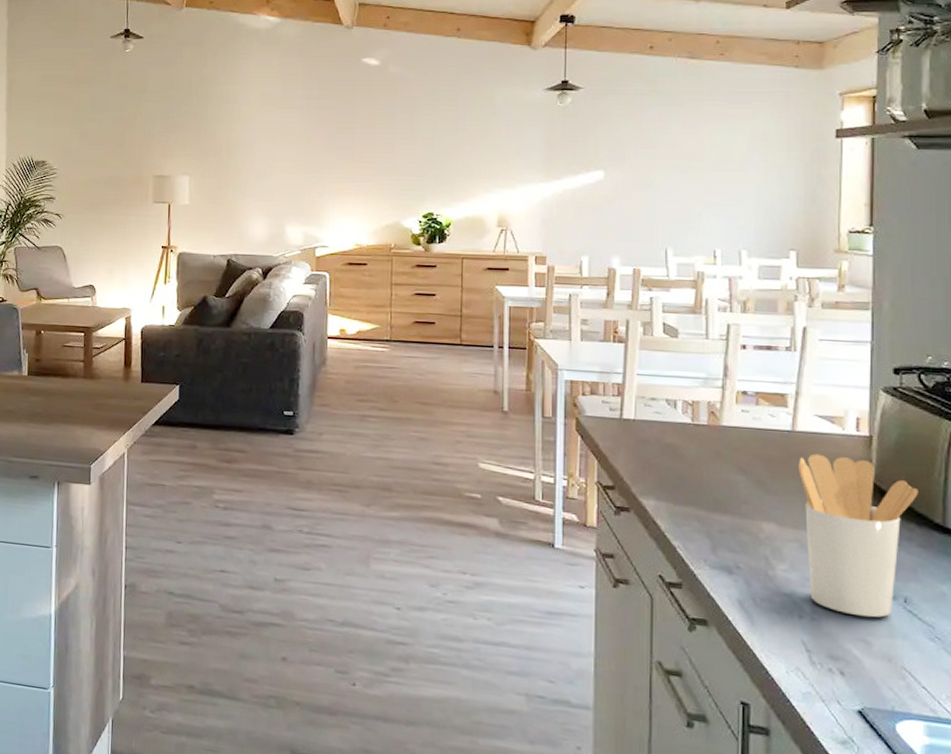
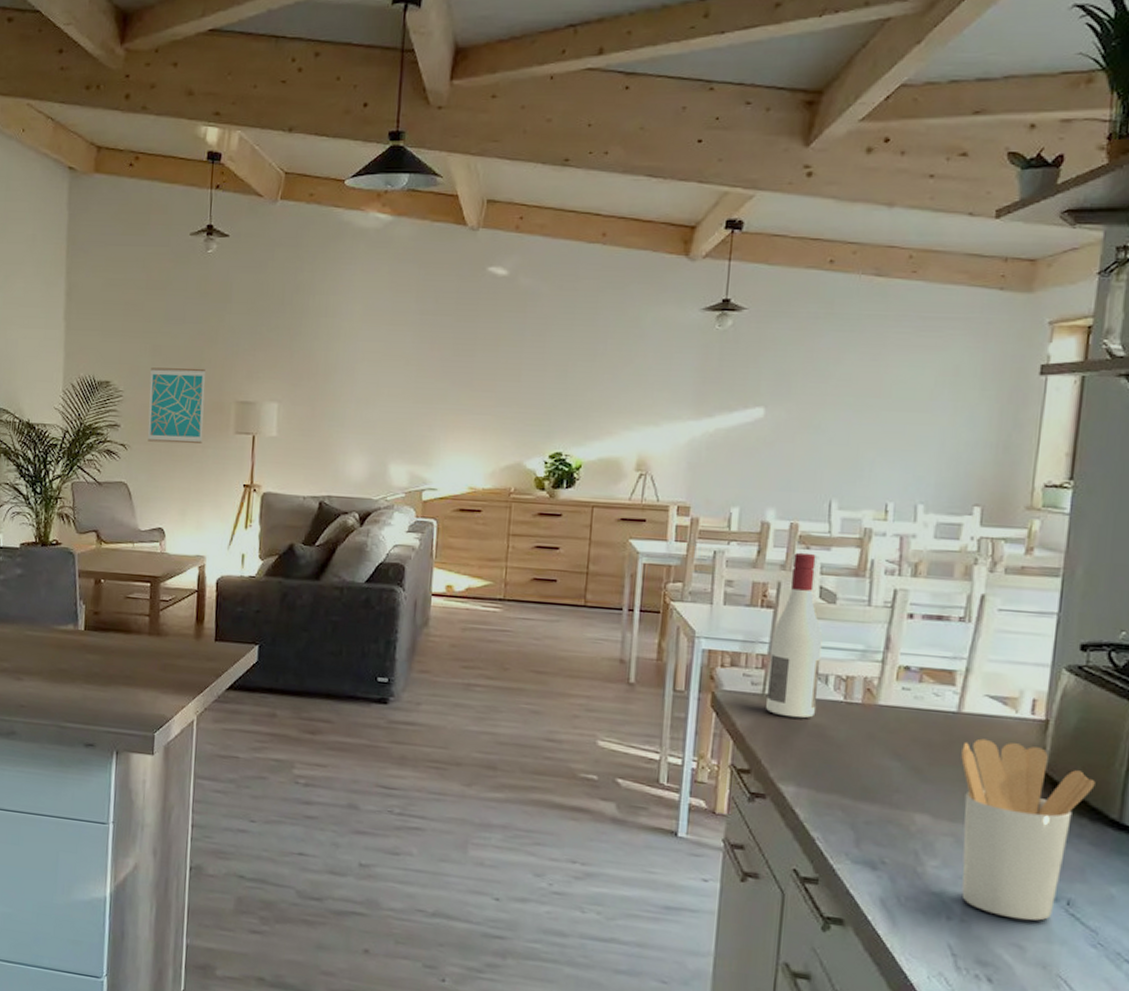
wall art: none [78,148,127,213] -> present [147,367,206,444]
wine bottle: none [624,293,669,439] -> present [766,552,823,718]

